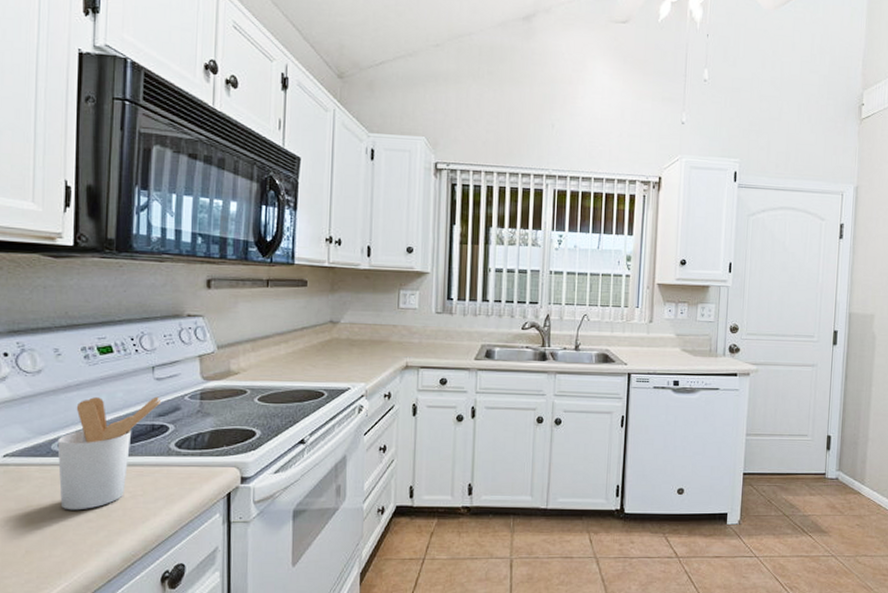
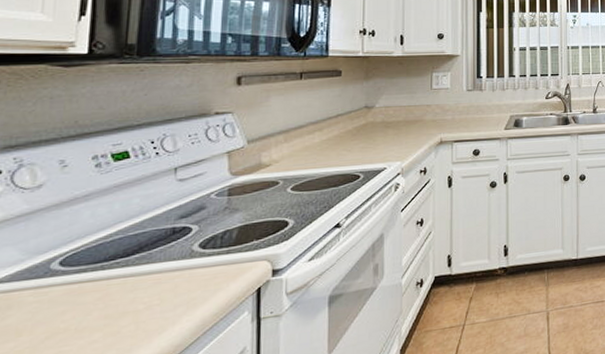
utensil holder: present [57,396,162,511] -> none [58,198,185,334]

